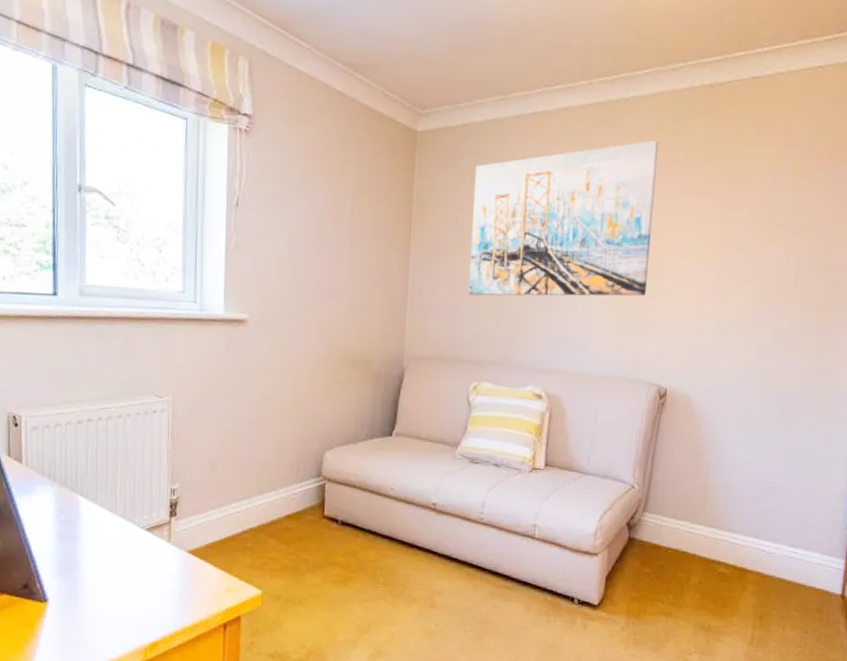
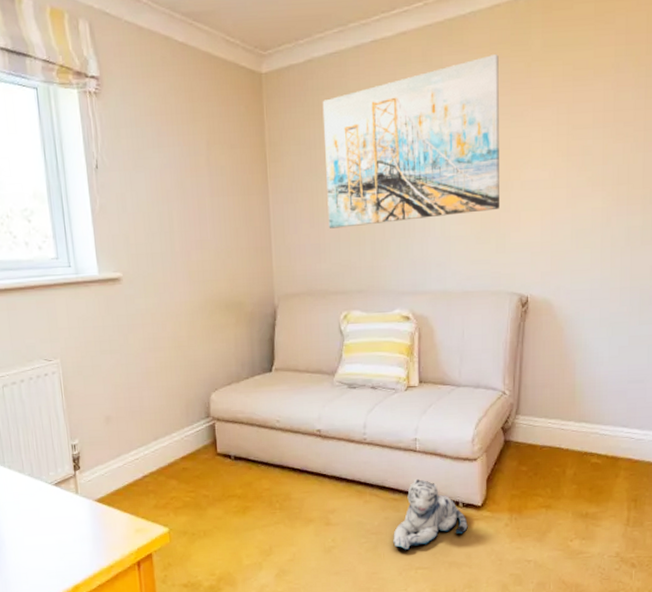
plush toy: none [500,567,582,644] -> present [393,478,468,550]

